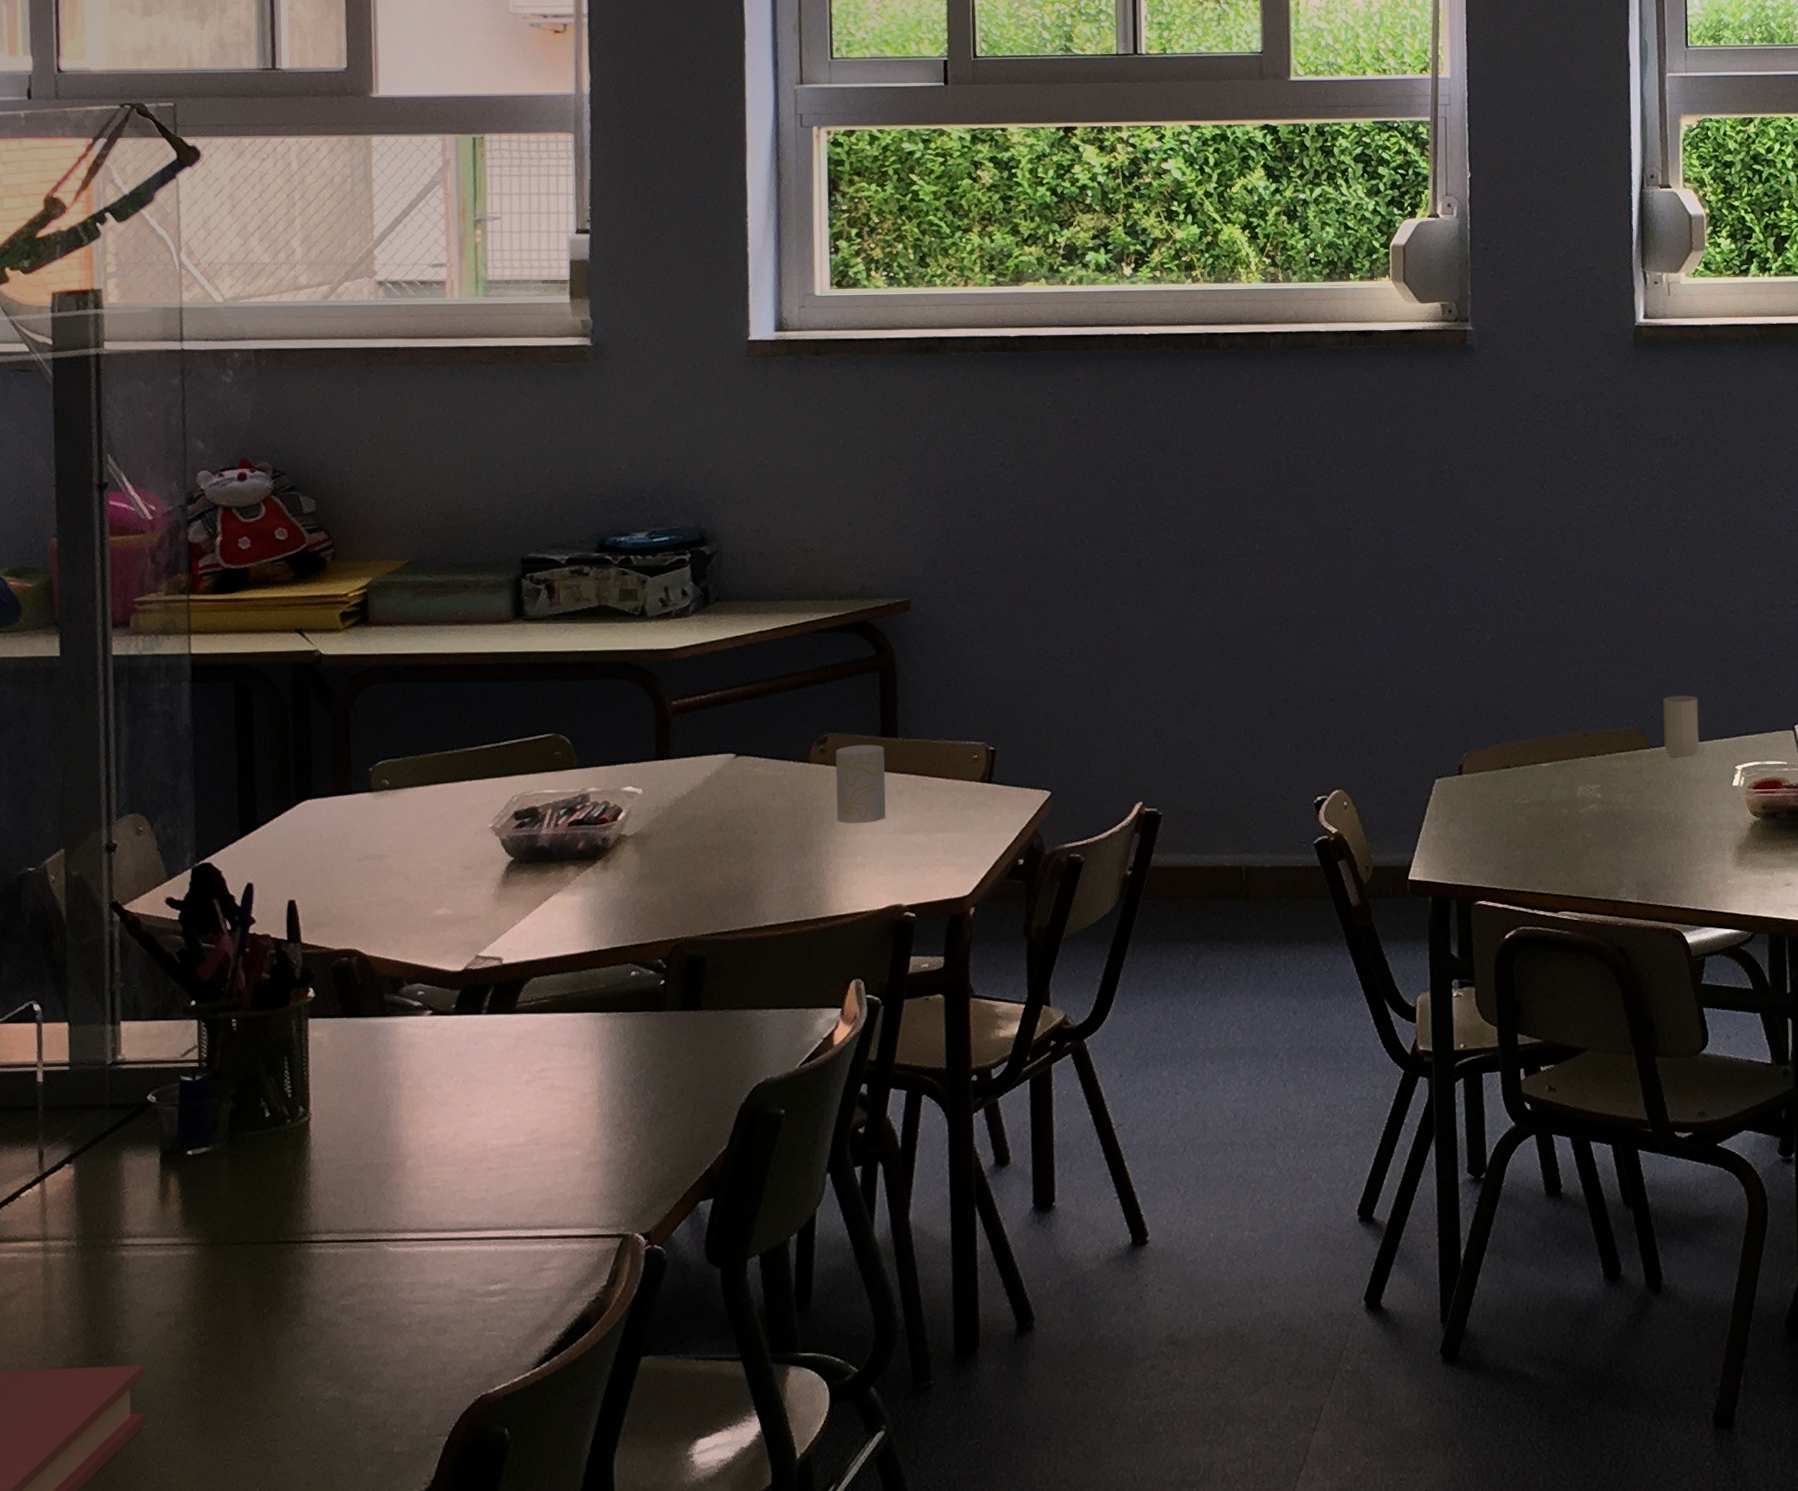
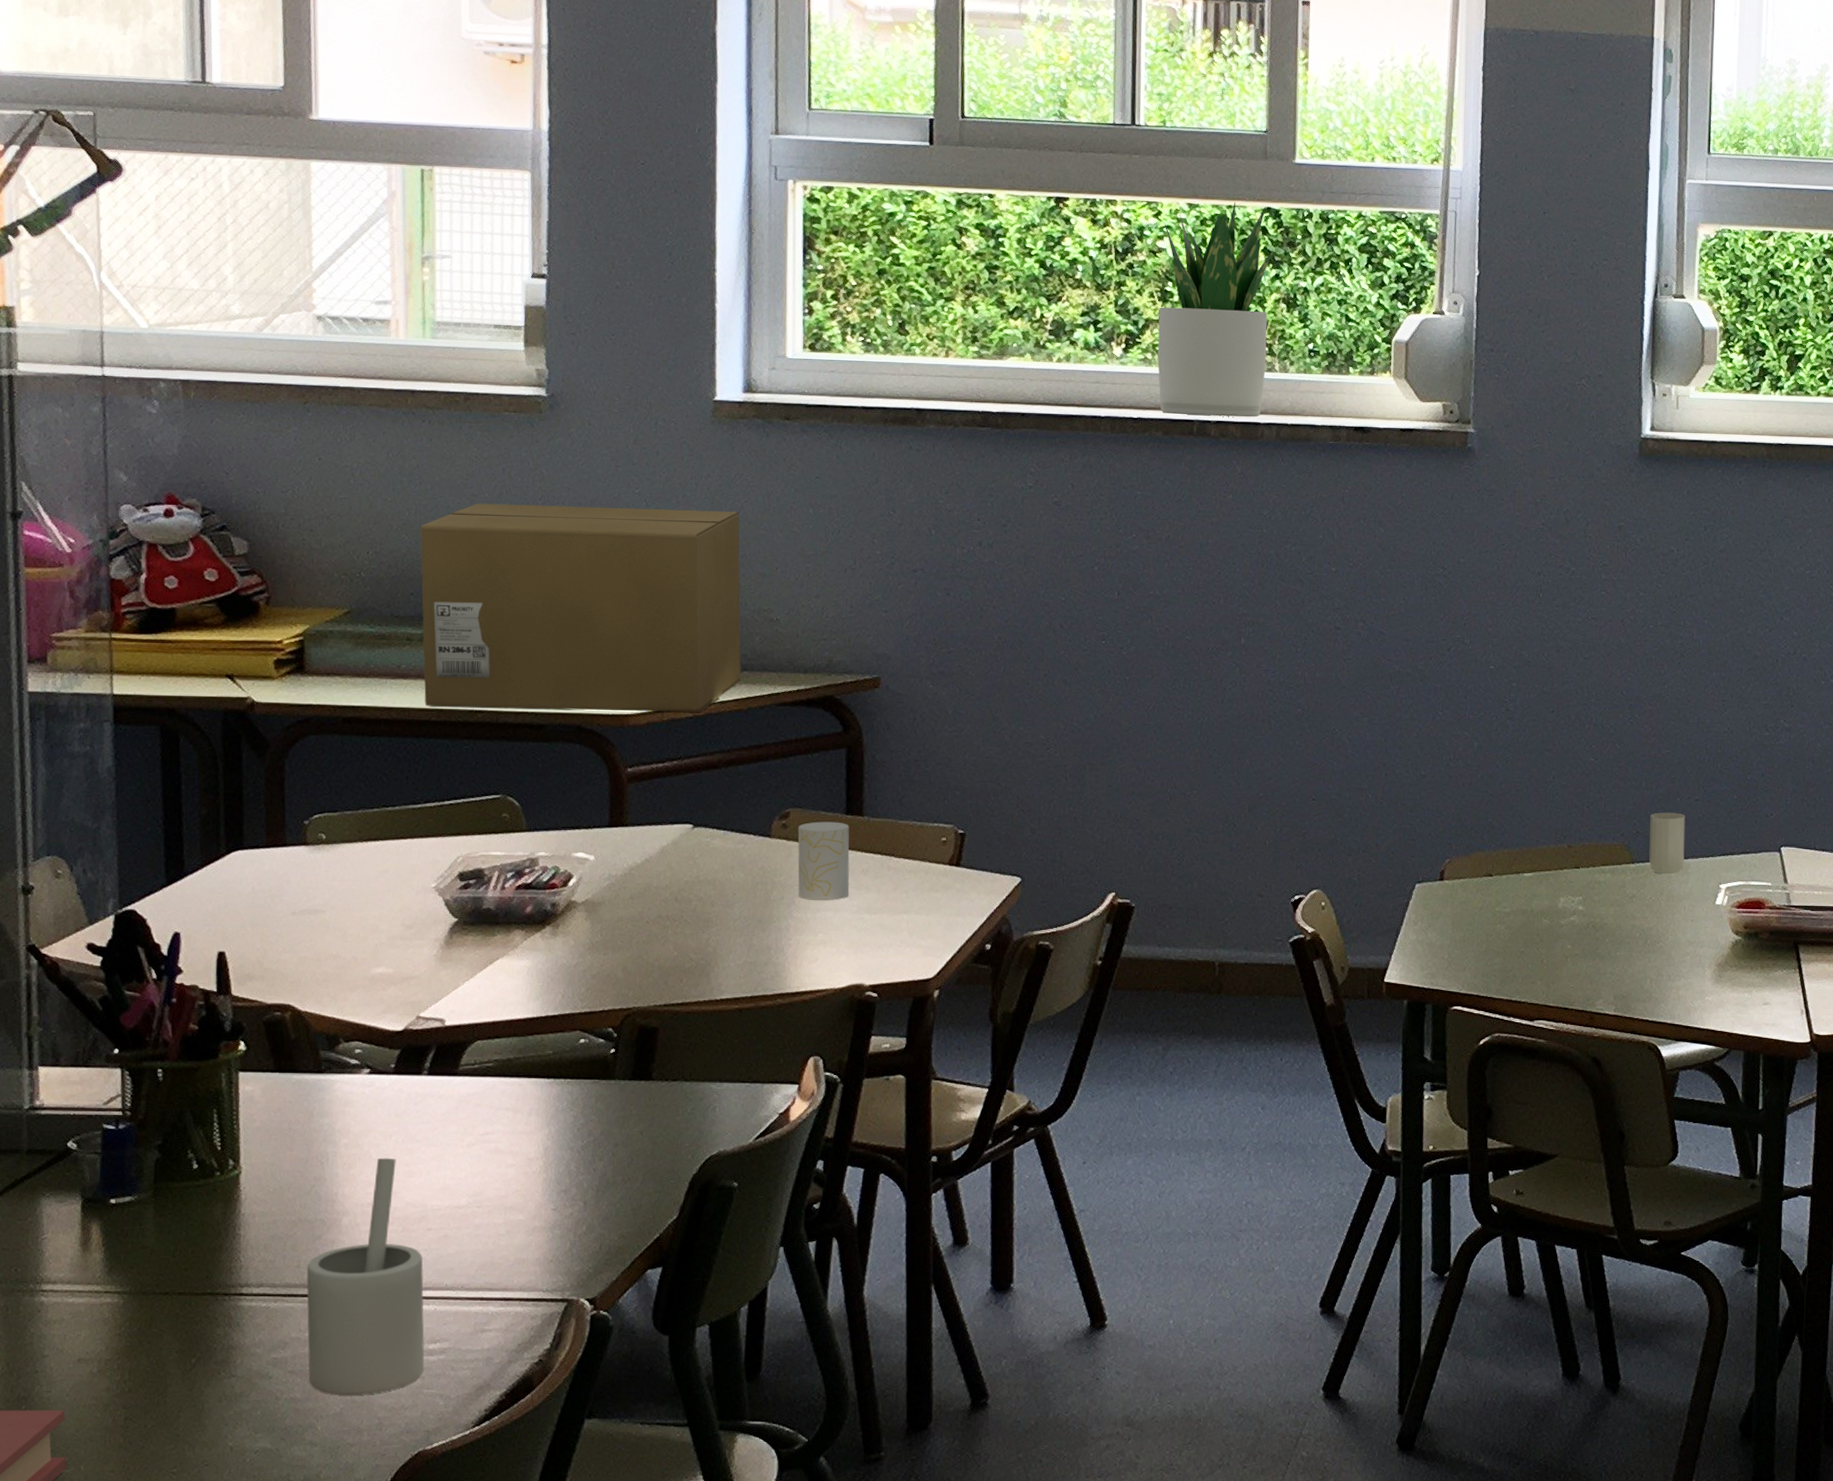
straw: none [373,1098,486,1340] -> present [306,1158,425,1395]
box: none [475,446,778,650] -> present [420,503,741,713]
planter: none [1166,121,1273,329] -> present [1157,202,1274,418]

